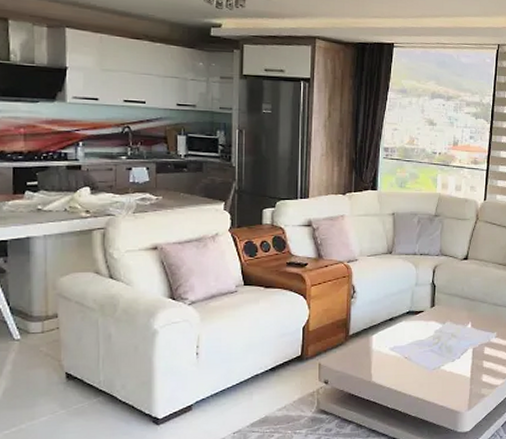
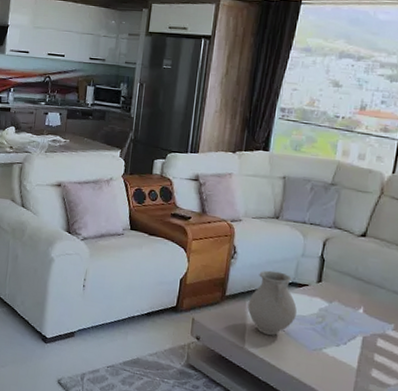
vase: none [371,303,415,365] -> present [247,270,297,336]

